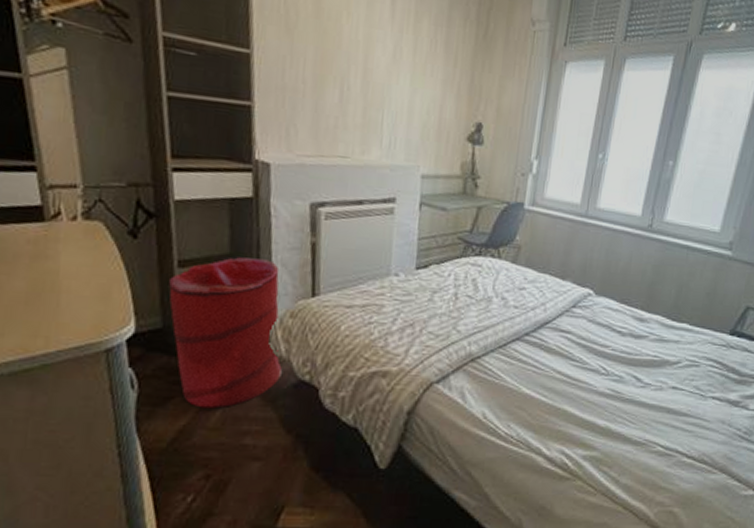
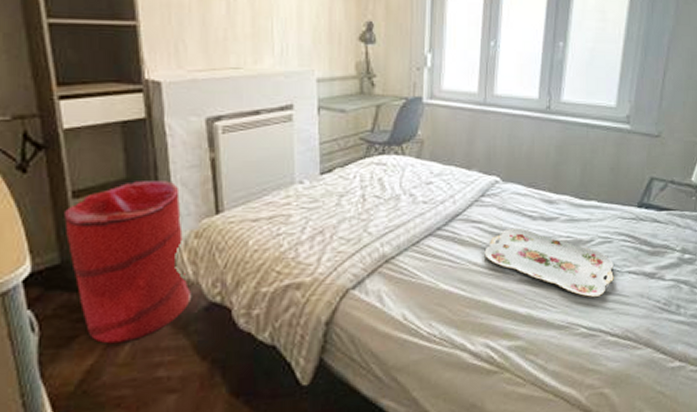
serving tray: none [569,341,698,418] -> present [484,227,614,297]

